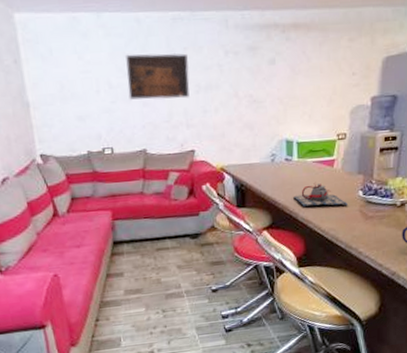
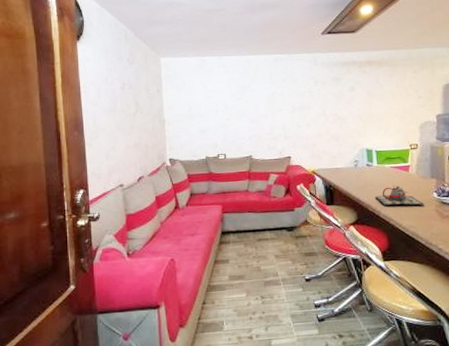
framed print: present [125,52,190,100] -> none [239,83,287,118]

